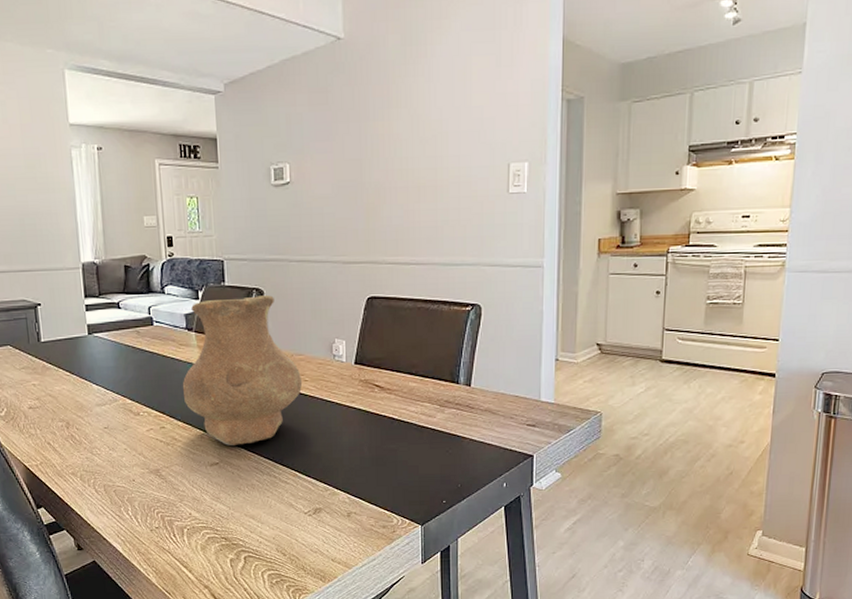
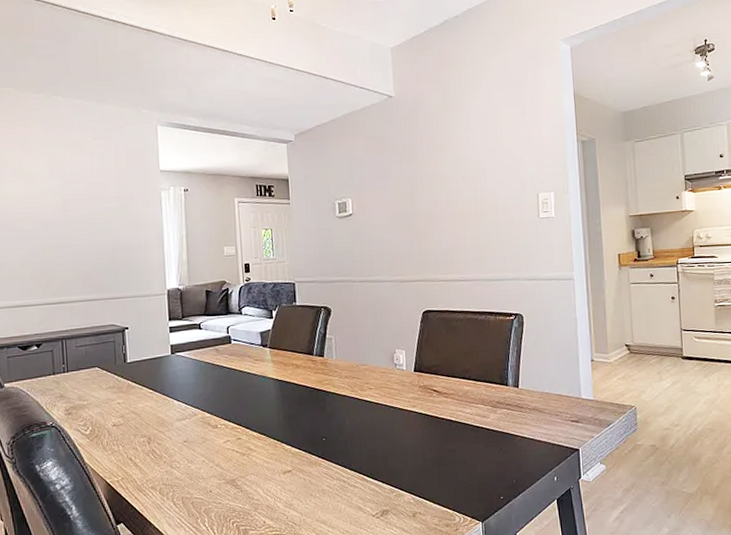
vase: present [182,295,302,445] -> none [257,312,367,453]

